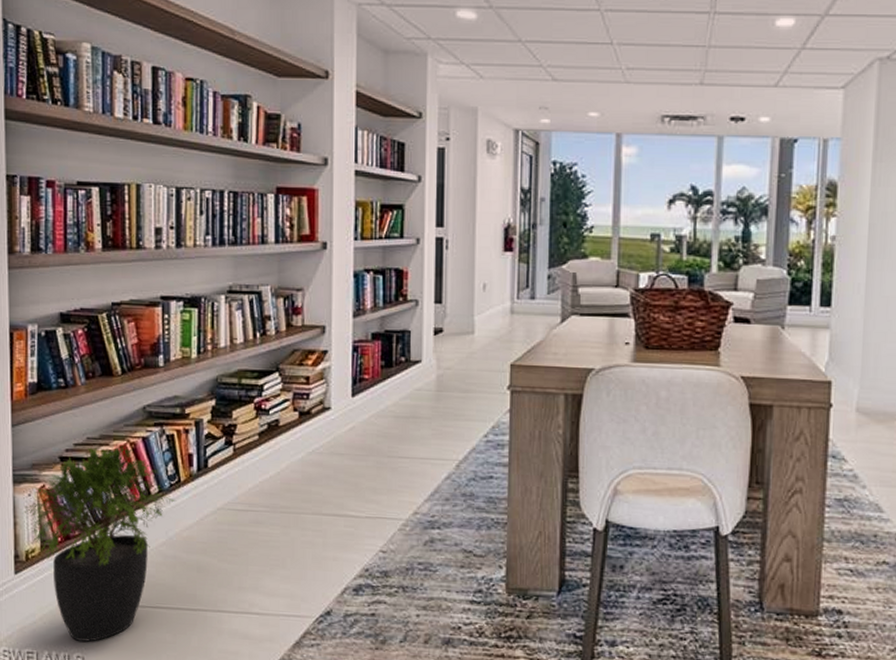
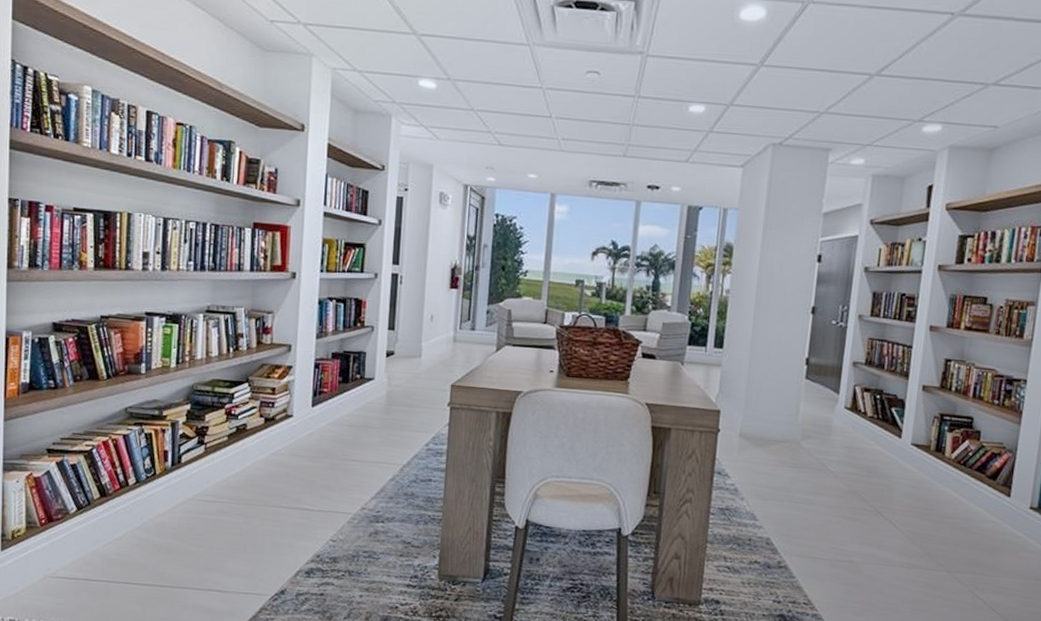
potted plant: present [24,445,177,642] -> none [12,441,152,612]

